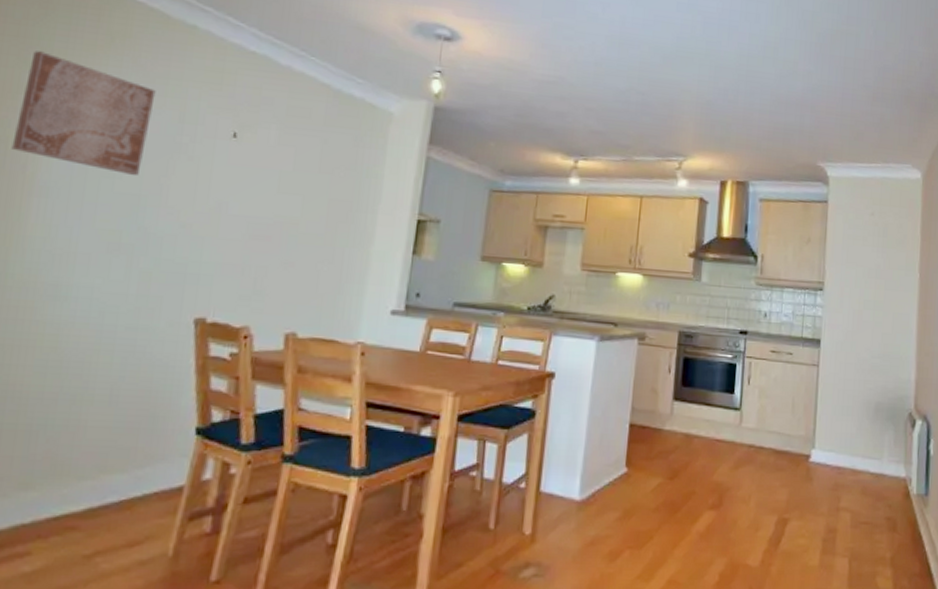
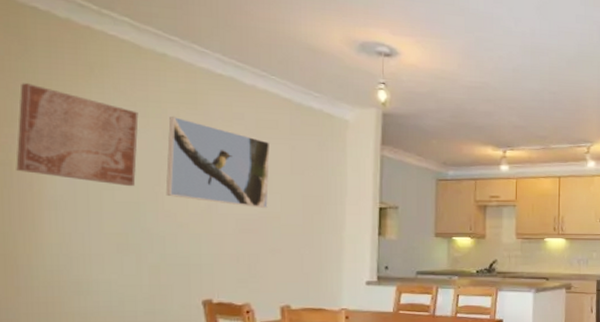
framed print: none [171,97,300,213] -> present [165,117,271,209]

